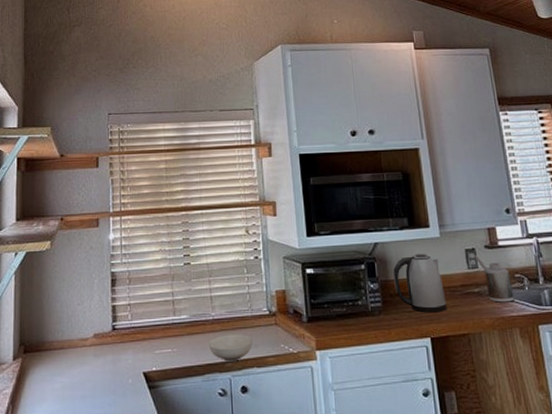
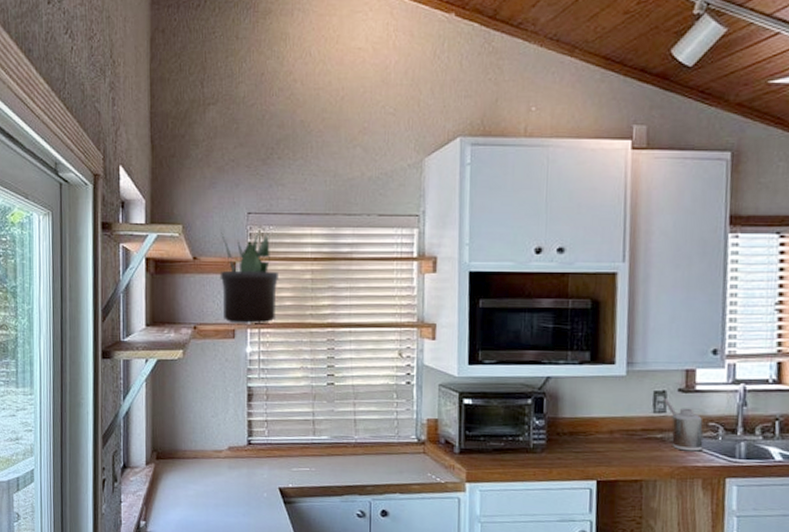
planter: none [84,128,136,213] -> present [220,230,278,324]
bowl: present [208,334,253,362] -> none [349,458,398,486]
kettle: present [392,253,447,313] -> none [563,391,622,456]

